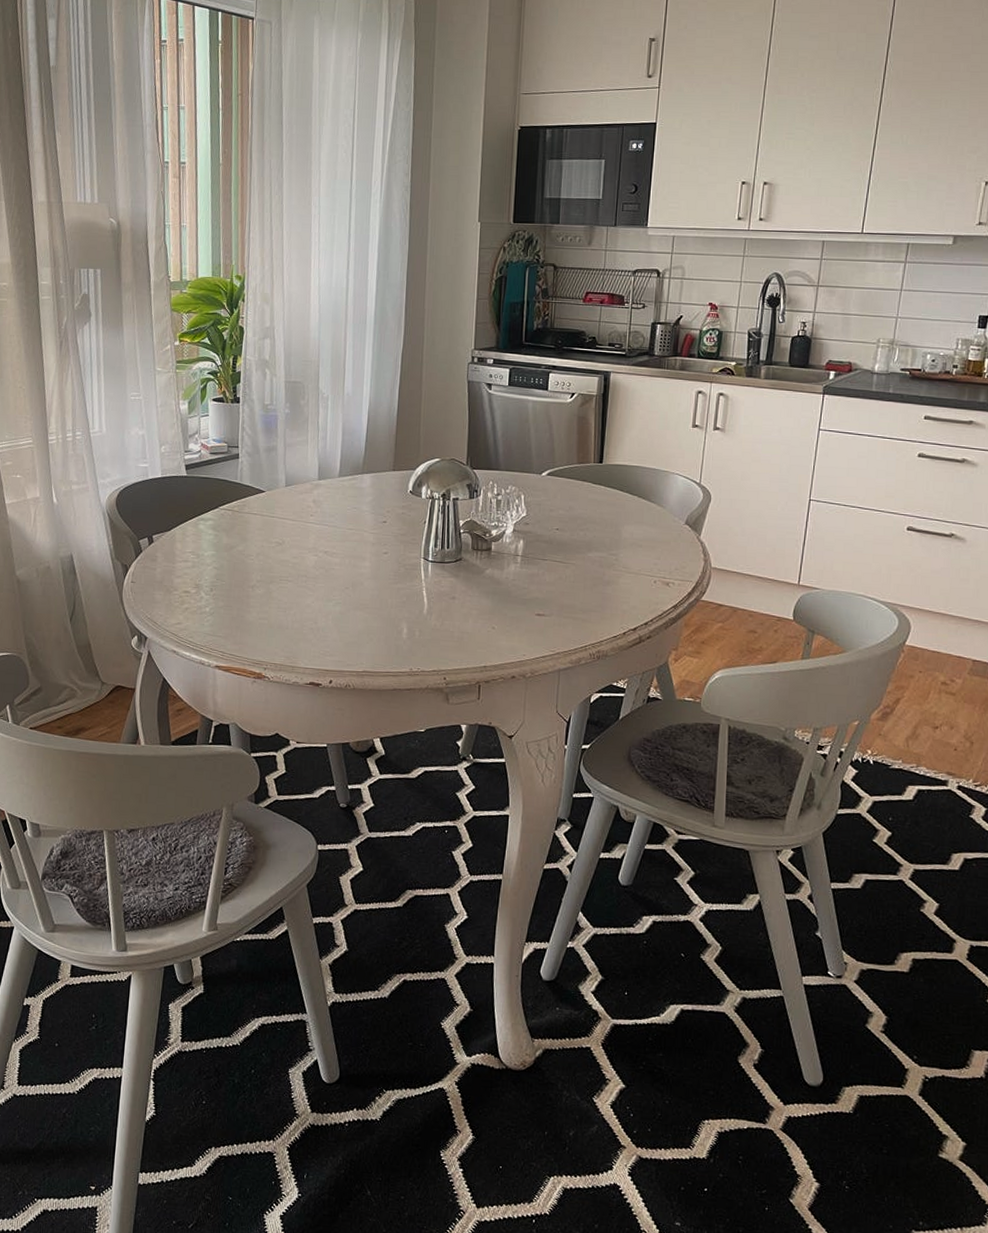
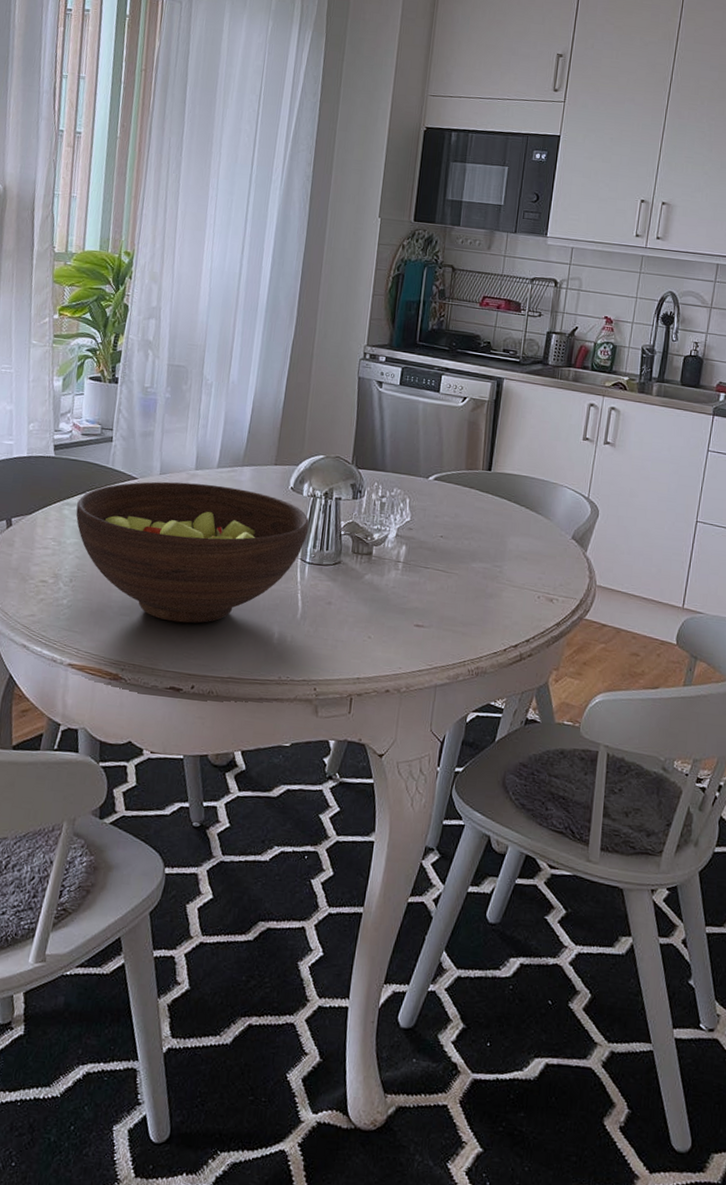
fruit bowl: none [211,492,430,624] -> present [76,481,309,624]

